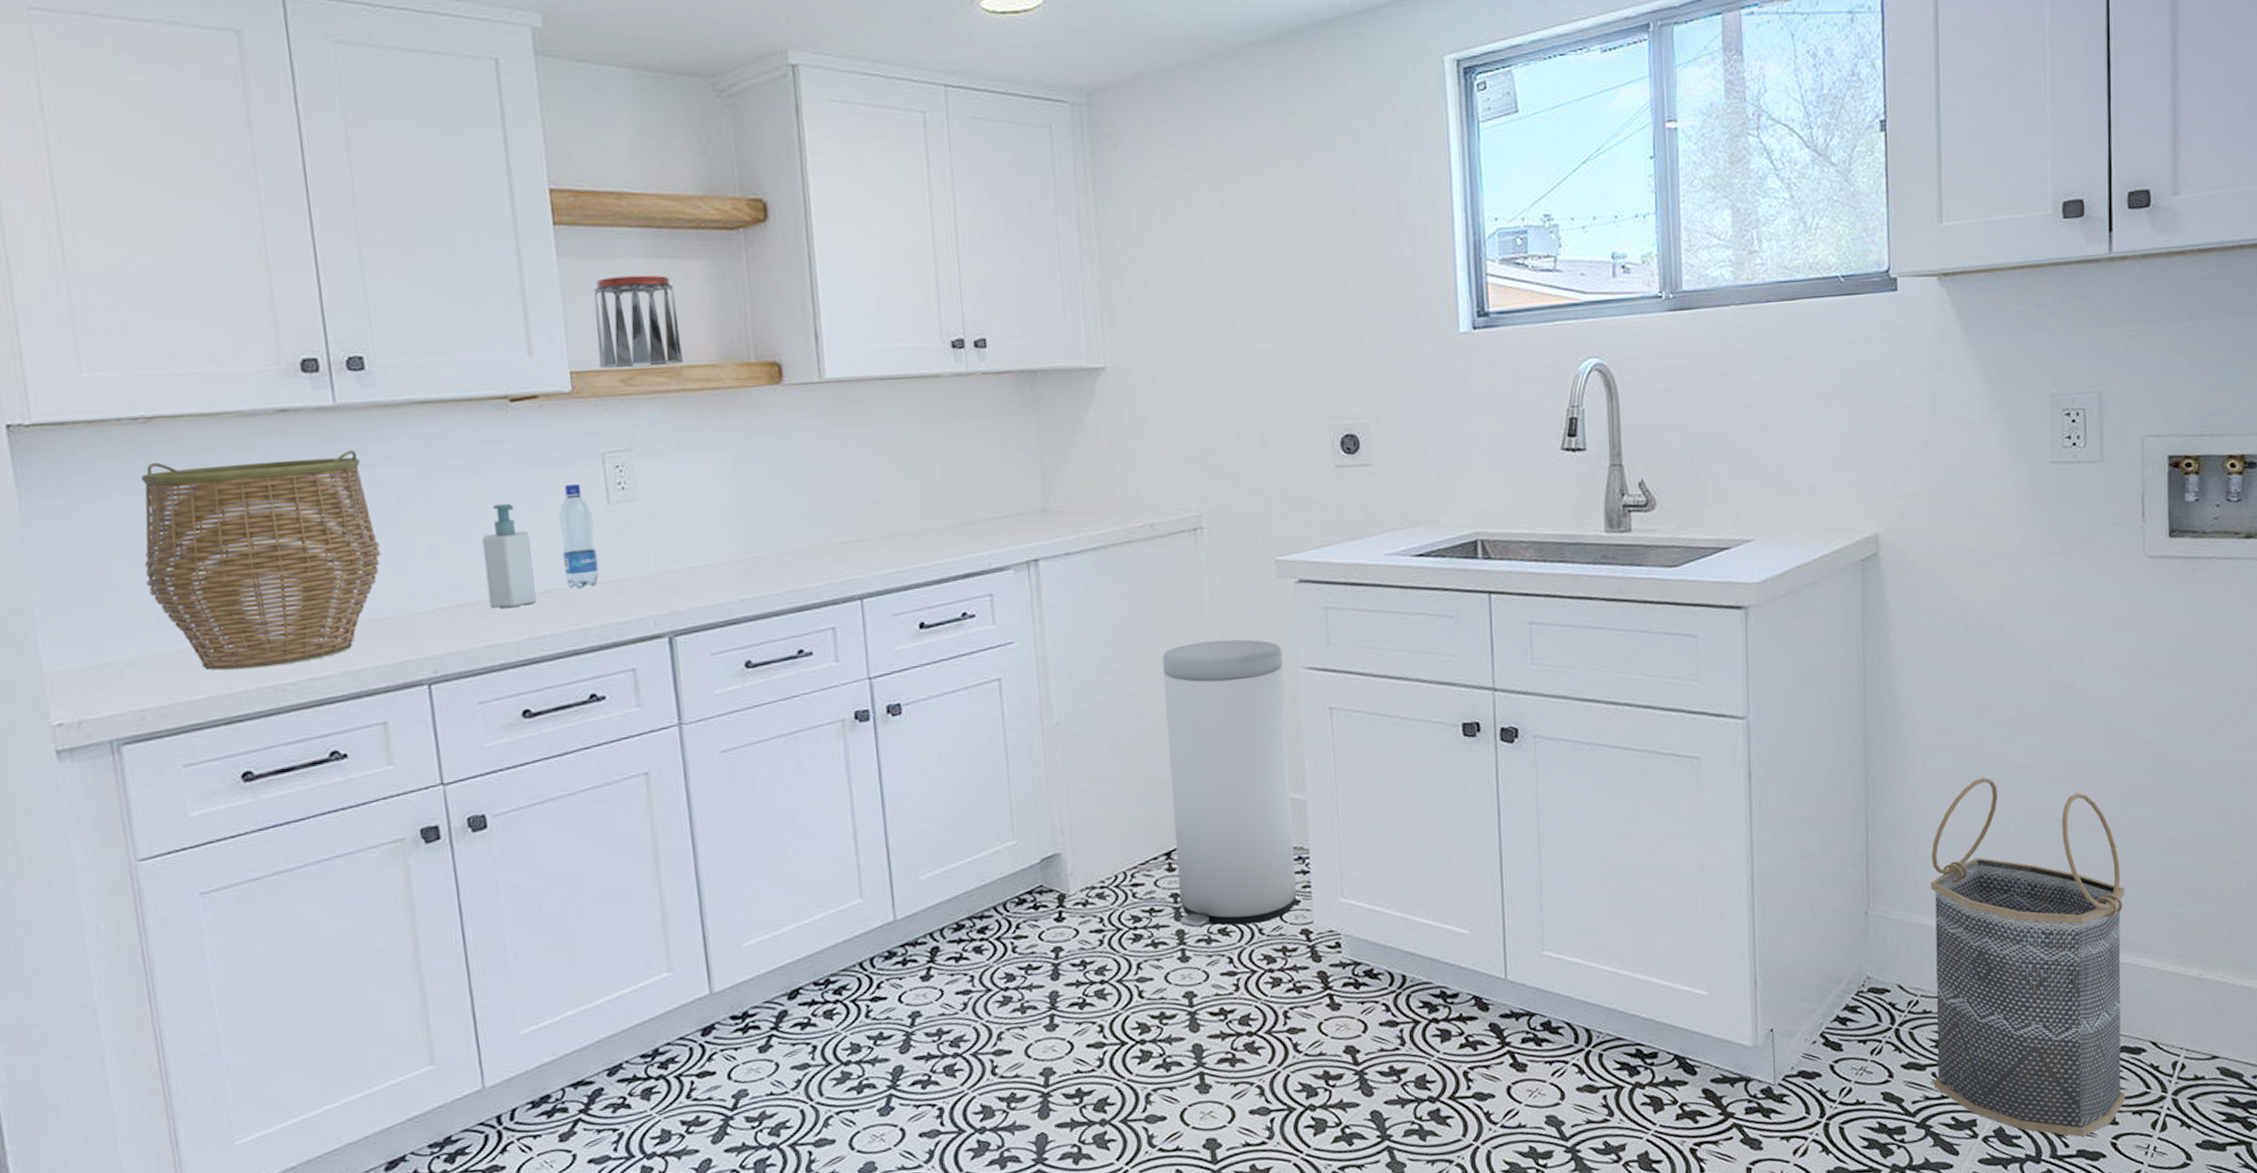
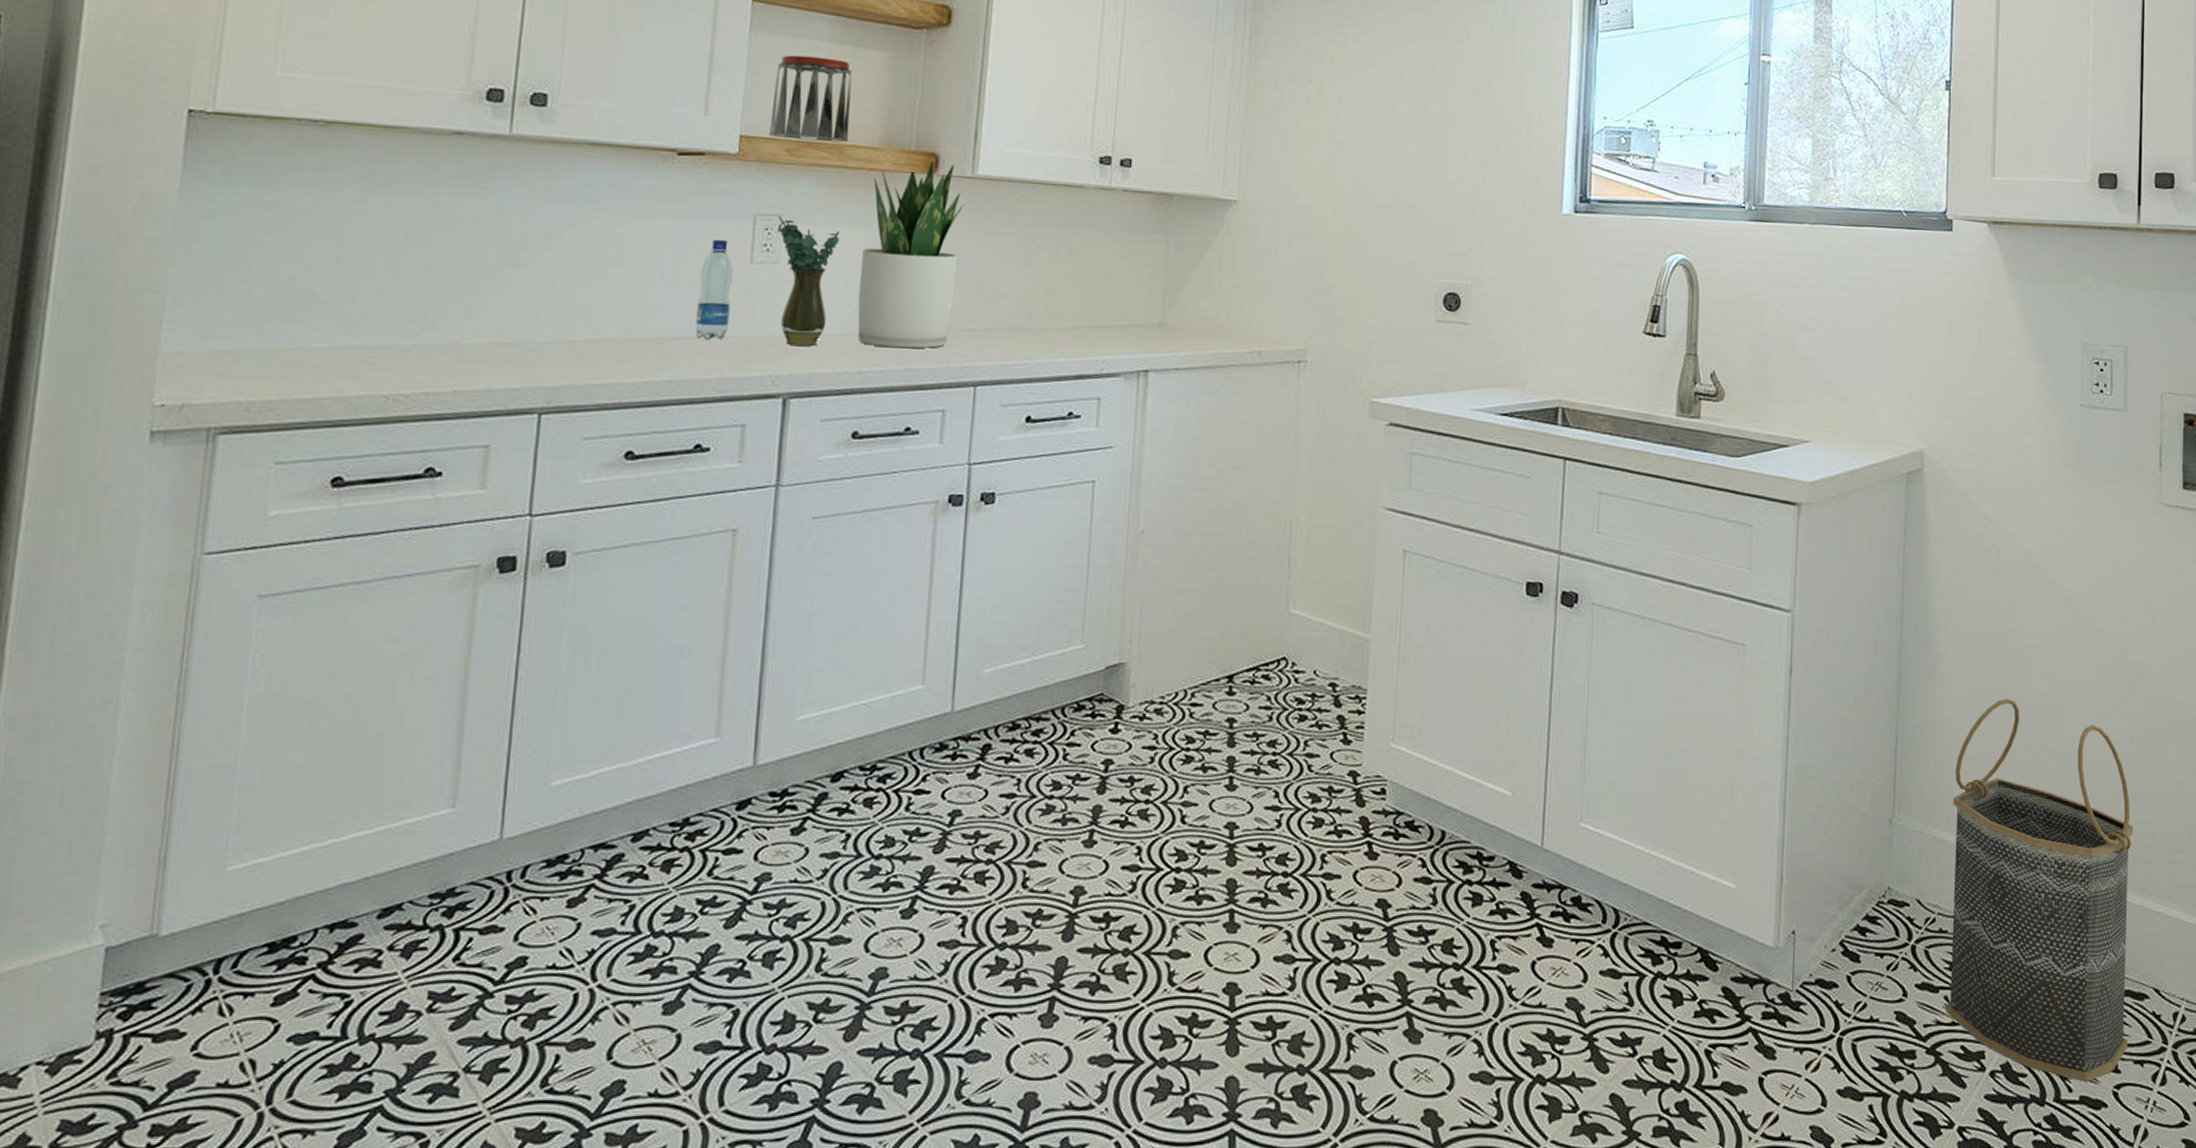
basket: present [140,450,382,671] -> none [285,164,523,376]
soap bottle: present [482,503,536,608] -> none [616,248,670,349]
vase: none [627,451,698,583] -> present [777,216,840,347]
planter: none [717,370,825,572] -> present [857,160,965,349]
pedal bin: present [1162,639,1297,928] -> none [1232,470,1366,758]

